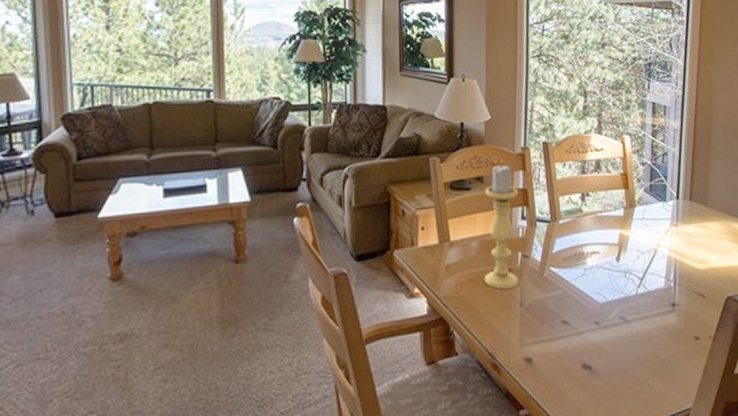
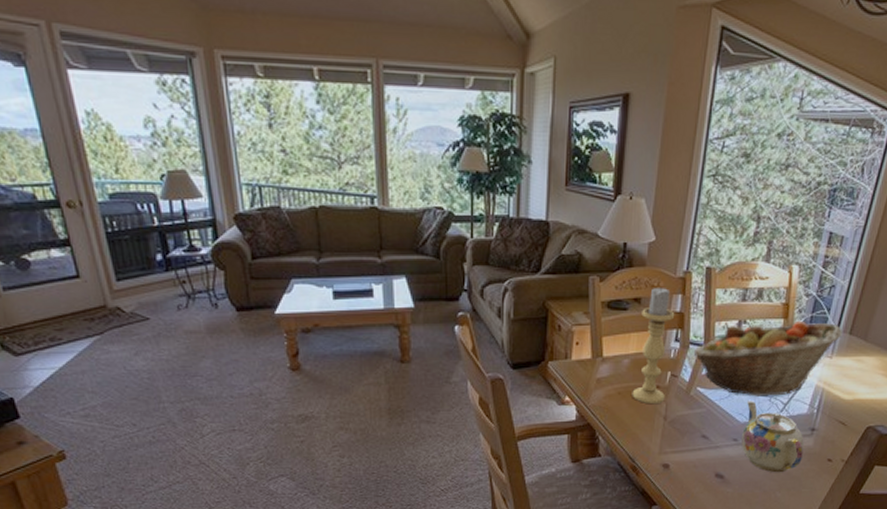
fruit basket: none [541,189,684,273] -> present [693,320,843,396]
teapot: none [603,277,669,358] -> present [741,401,804,473]

